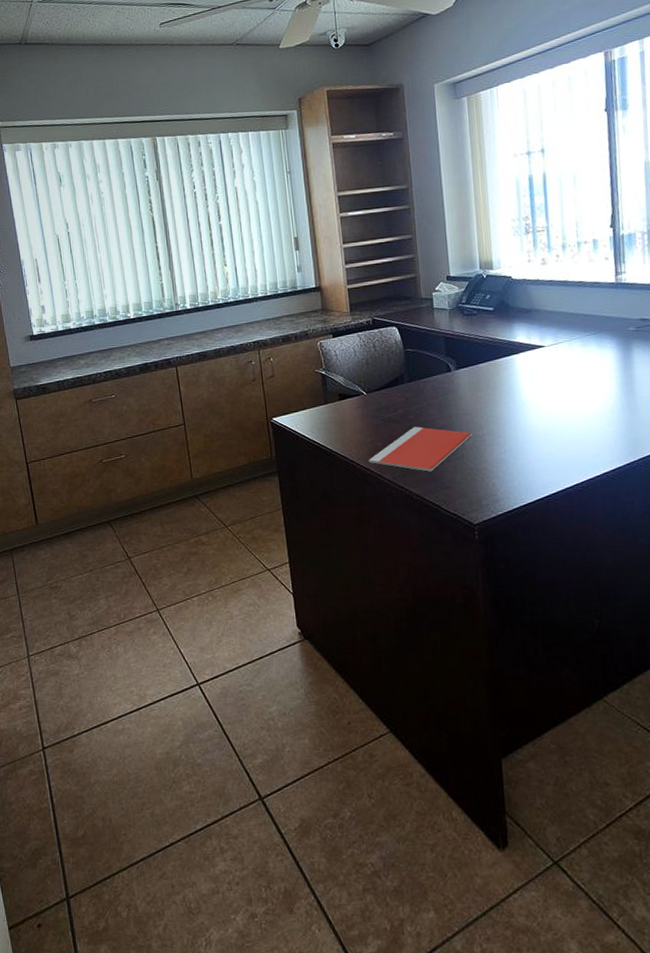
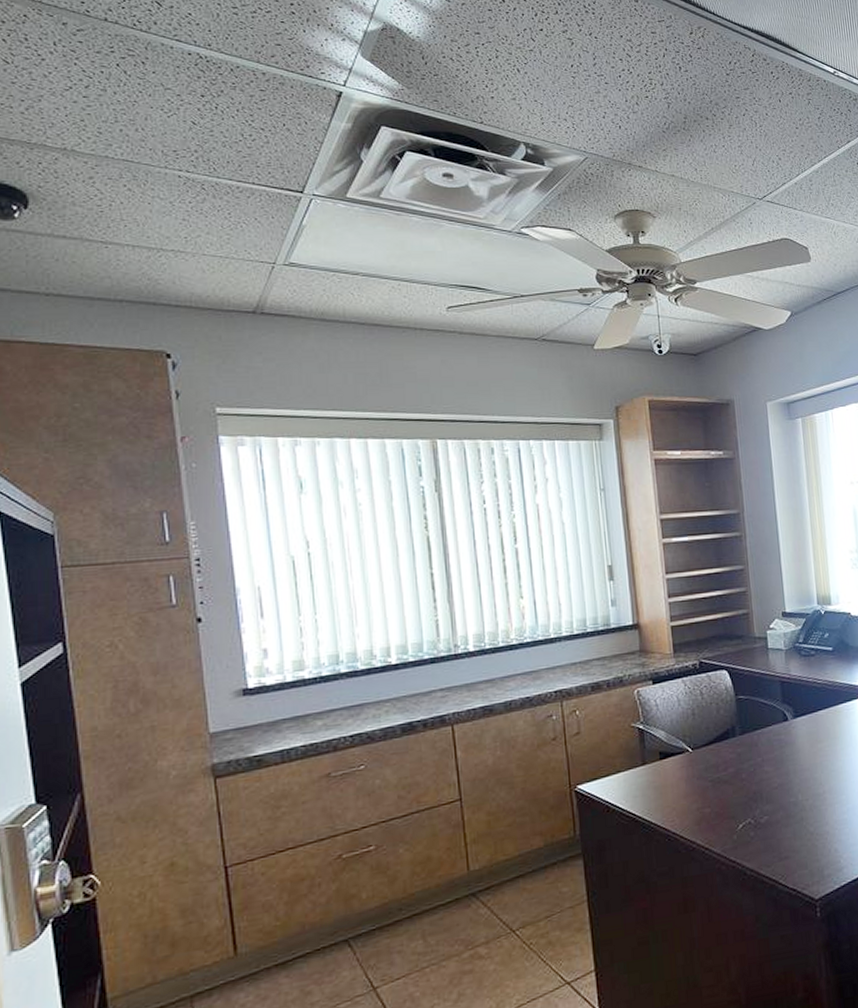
notebook: present [368,426,472,472] -> none [694,787,812,841]

